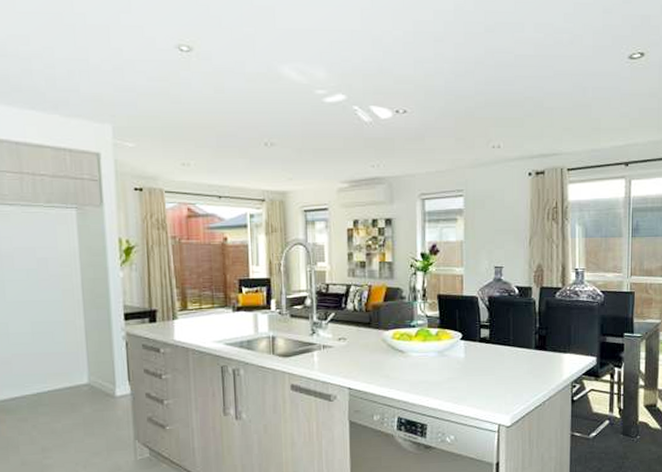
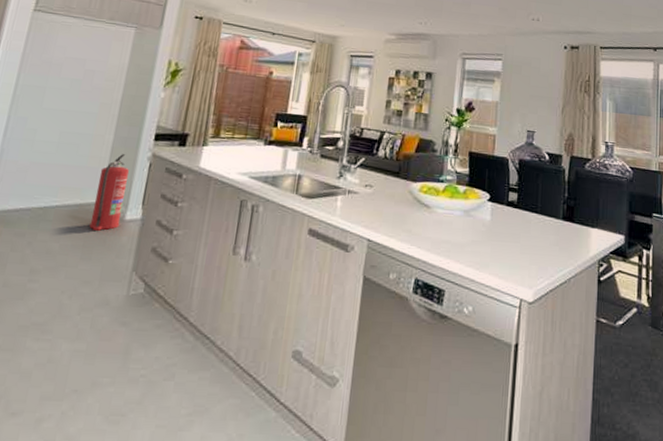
fire extinguisher: none [80,336,112,408] -> present [89,154,129,231]

